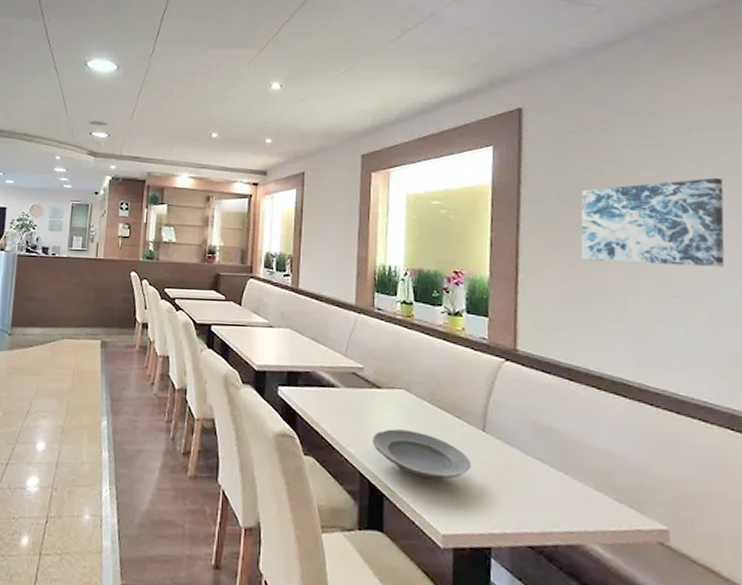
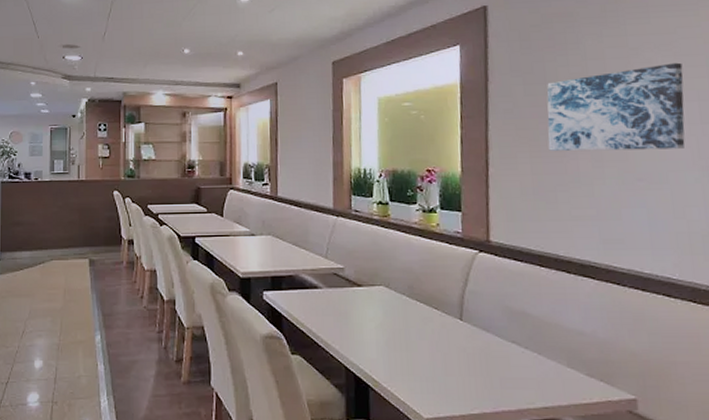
plate: present [373,429,471,480] -> none [356,324,450,369]

